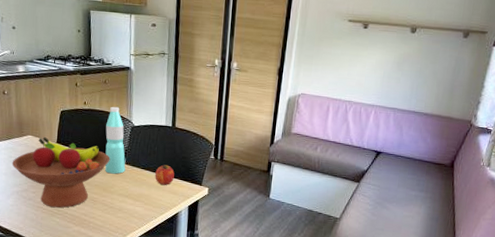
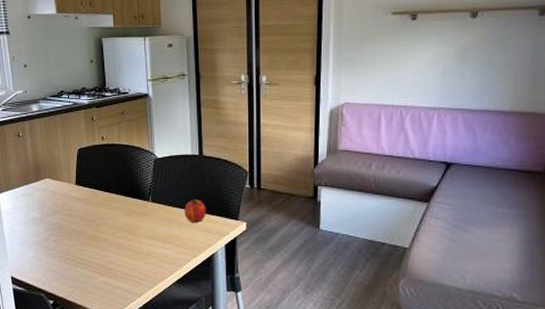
fruit bowl: present [12,137,110,208] -> none [30,179,134,257]
water bottle: present [105,106,126,174] -> none [127,138,151,214]

